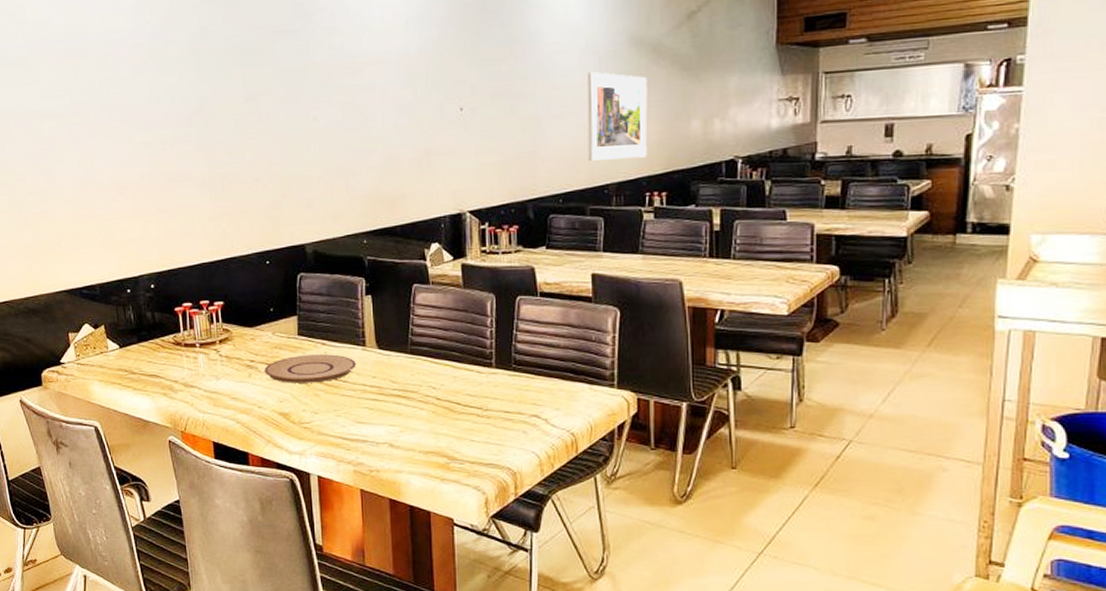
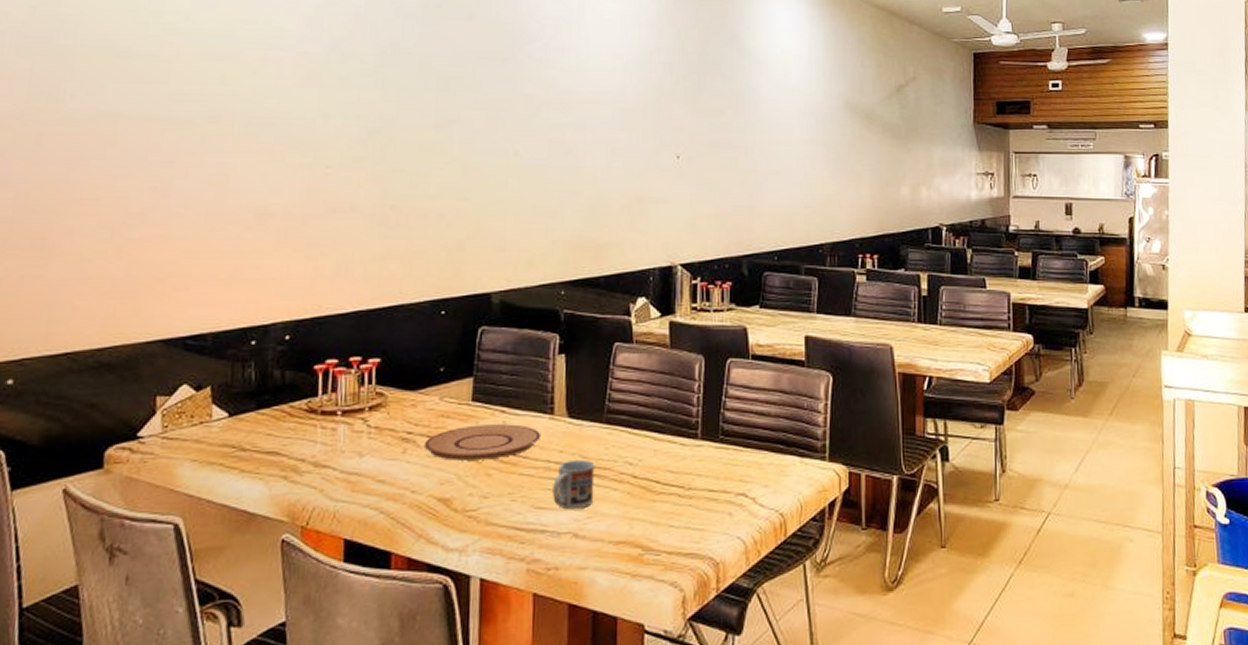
cup: none [369,383,405,425] -> present [553,459,595,510]
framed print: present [587,72,648,162] -> none [804,132,861,220]

